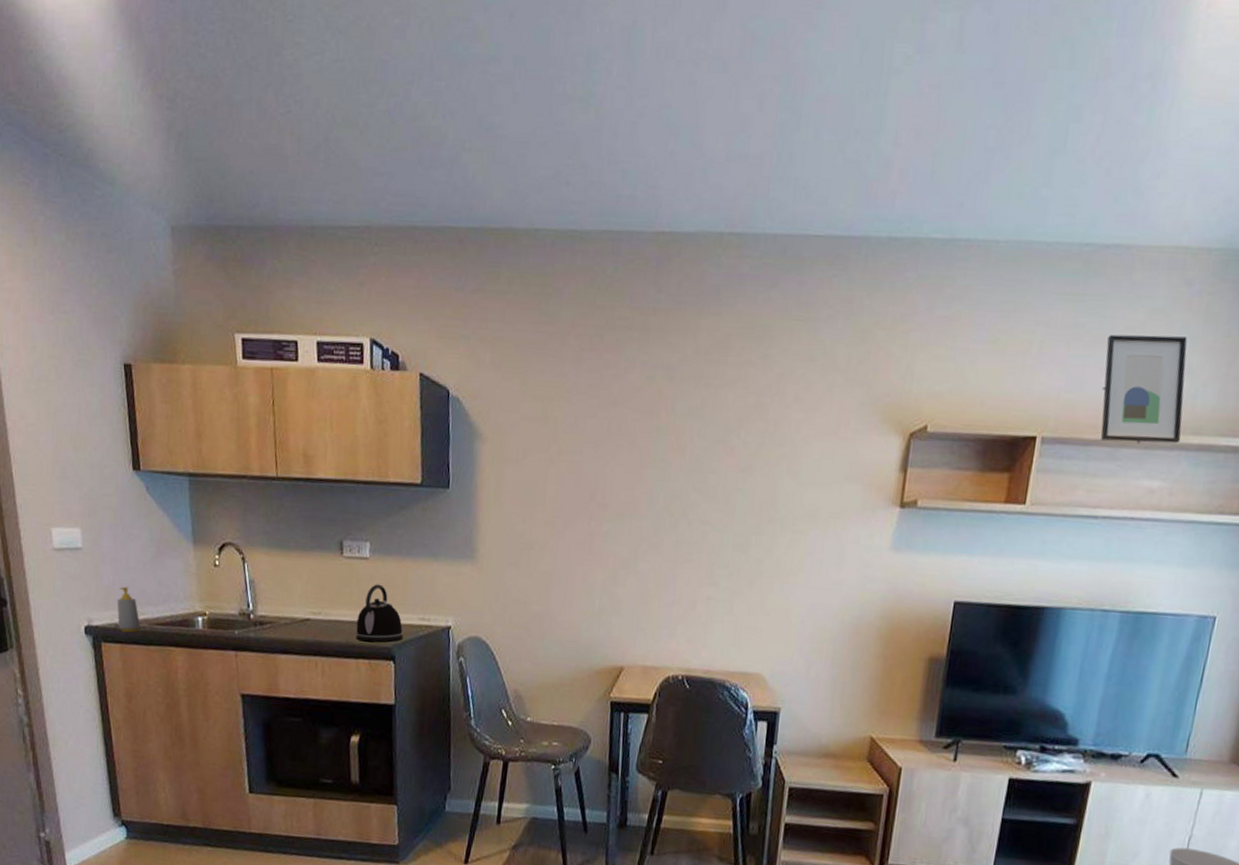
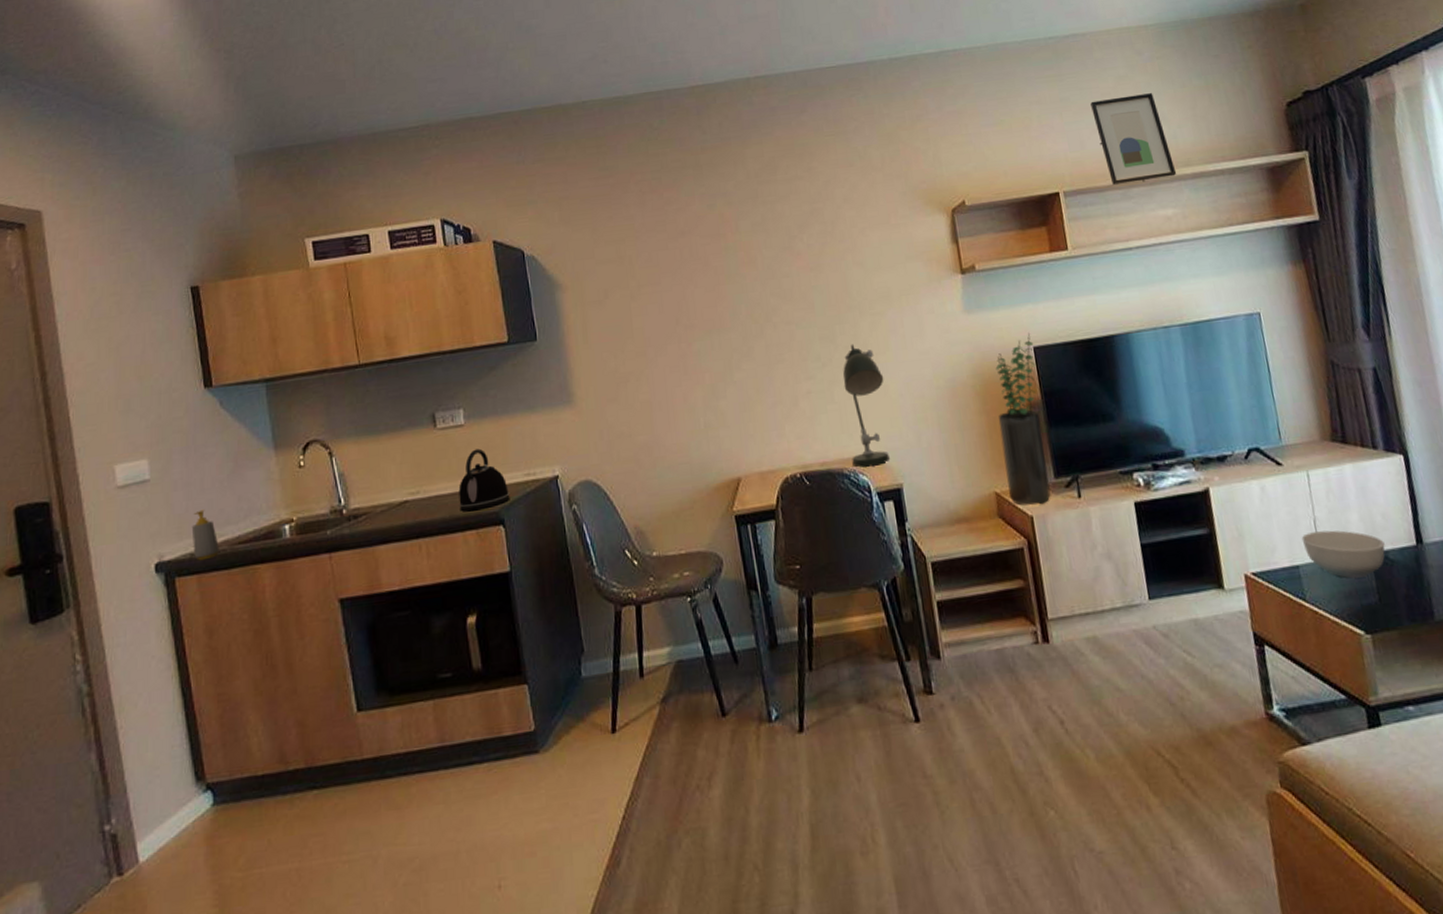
desk lamp: none [736,558,789,685] -> present [842,344,891,468]
vase: none [884,585,956,759] -> present [995,332,1051,506]

